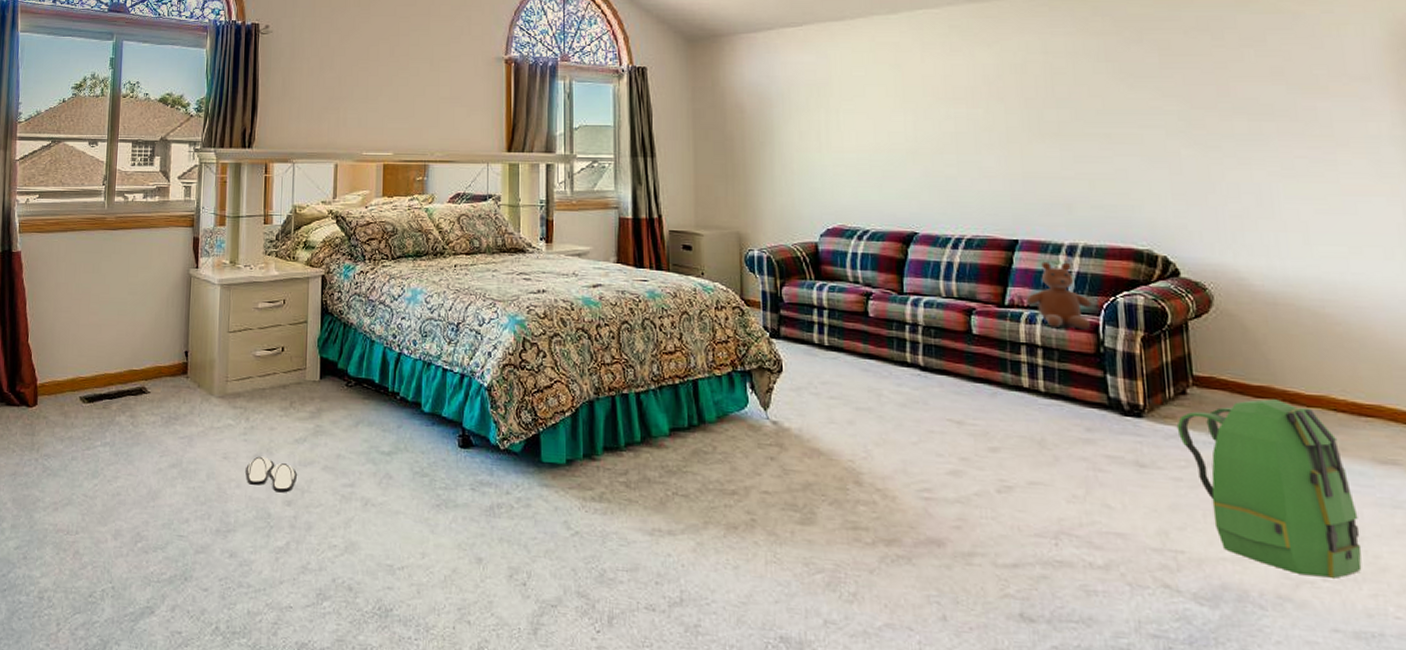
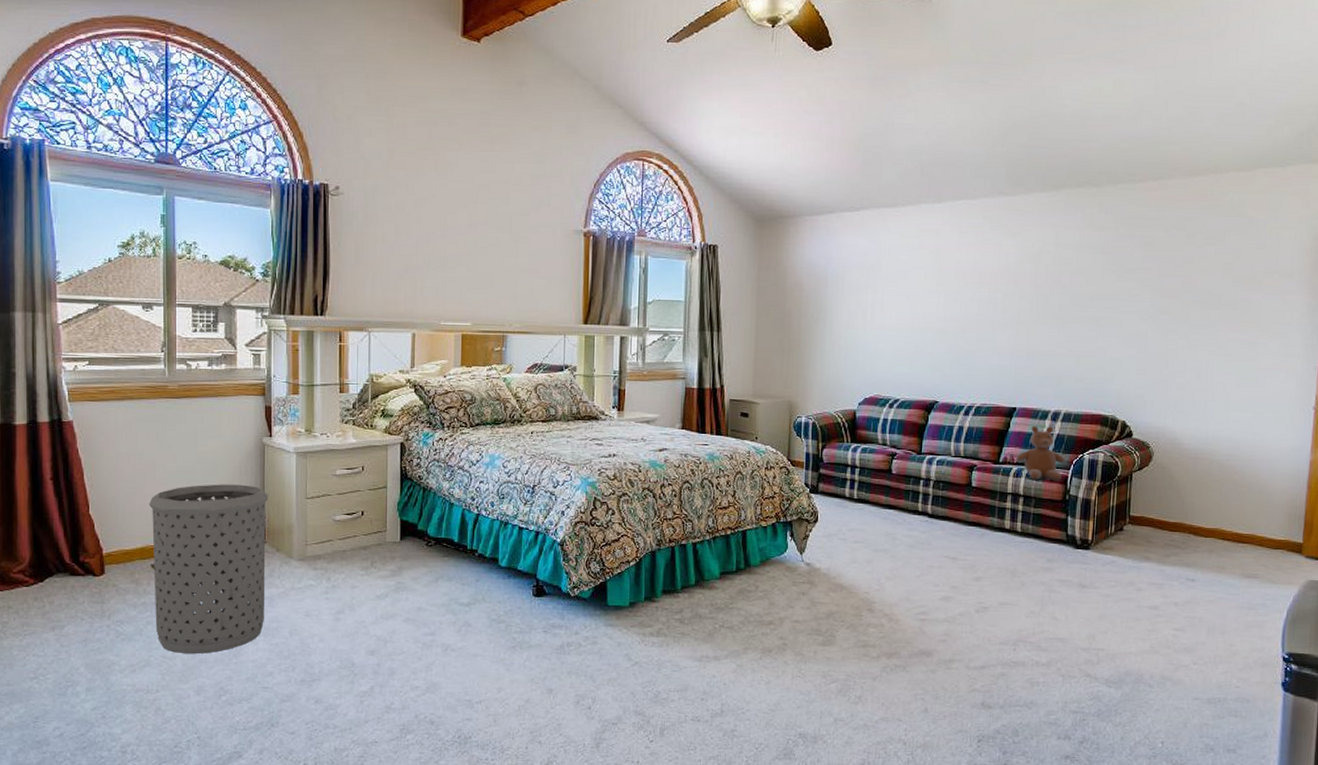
laundry basket: none [80,315,193,494] -> present [148,484,269,654]
slippers: present [246,456,297,493] -> none [329,612,379,644]
backpack: present [1176,399,1362,578] -> none [1112,532,1225,662]

